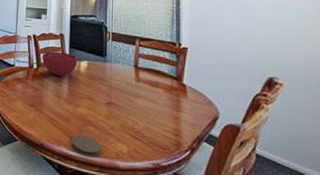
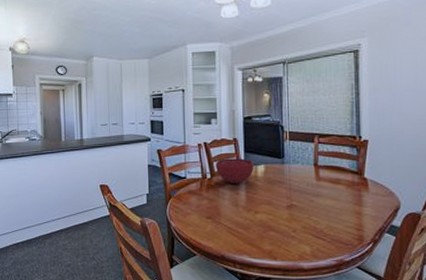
coaster: present [71,134,102,157] -> none [253,241,284,261]

